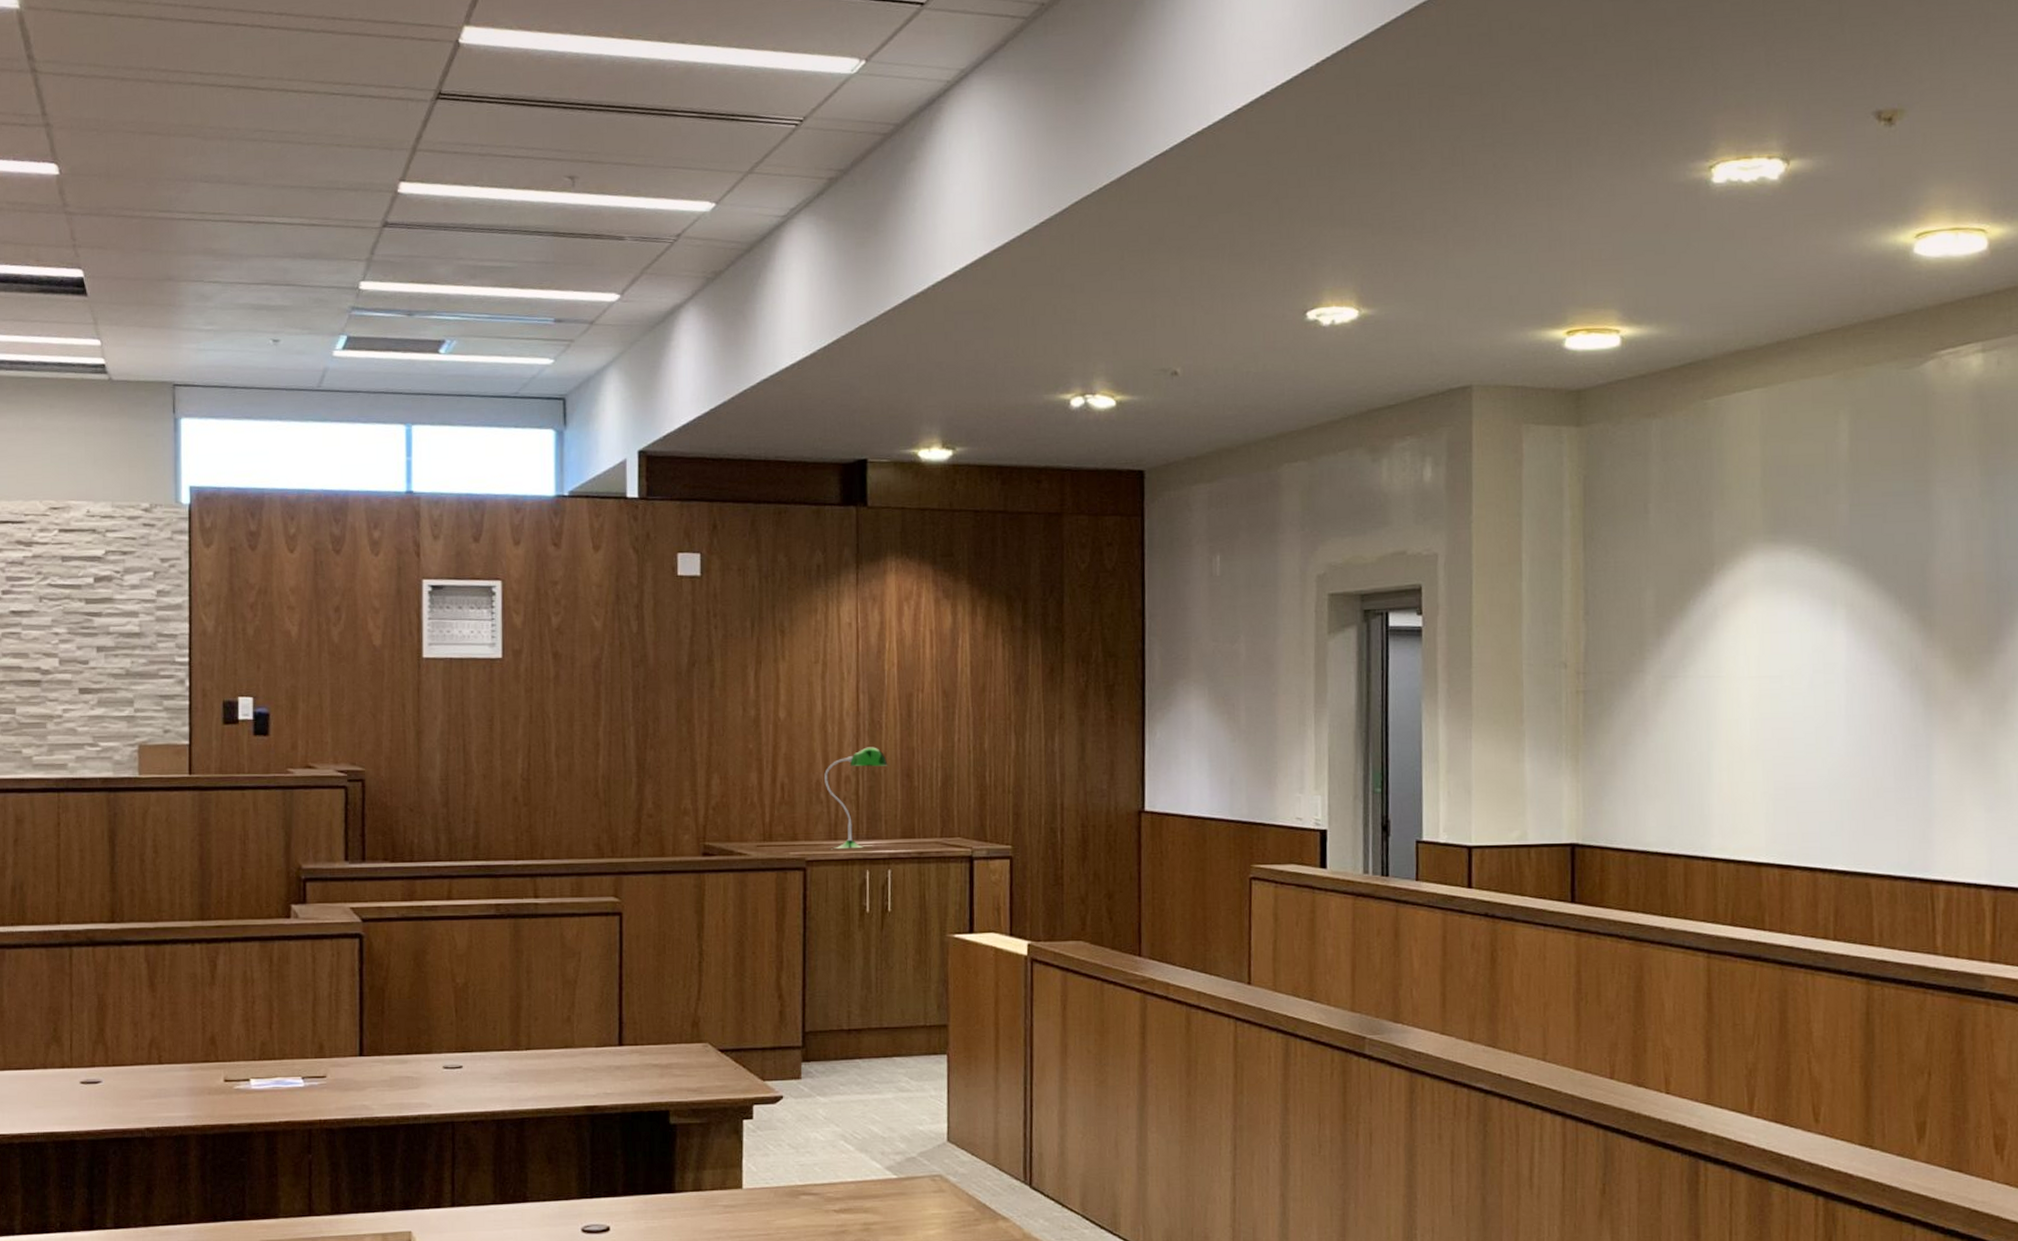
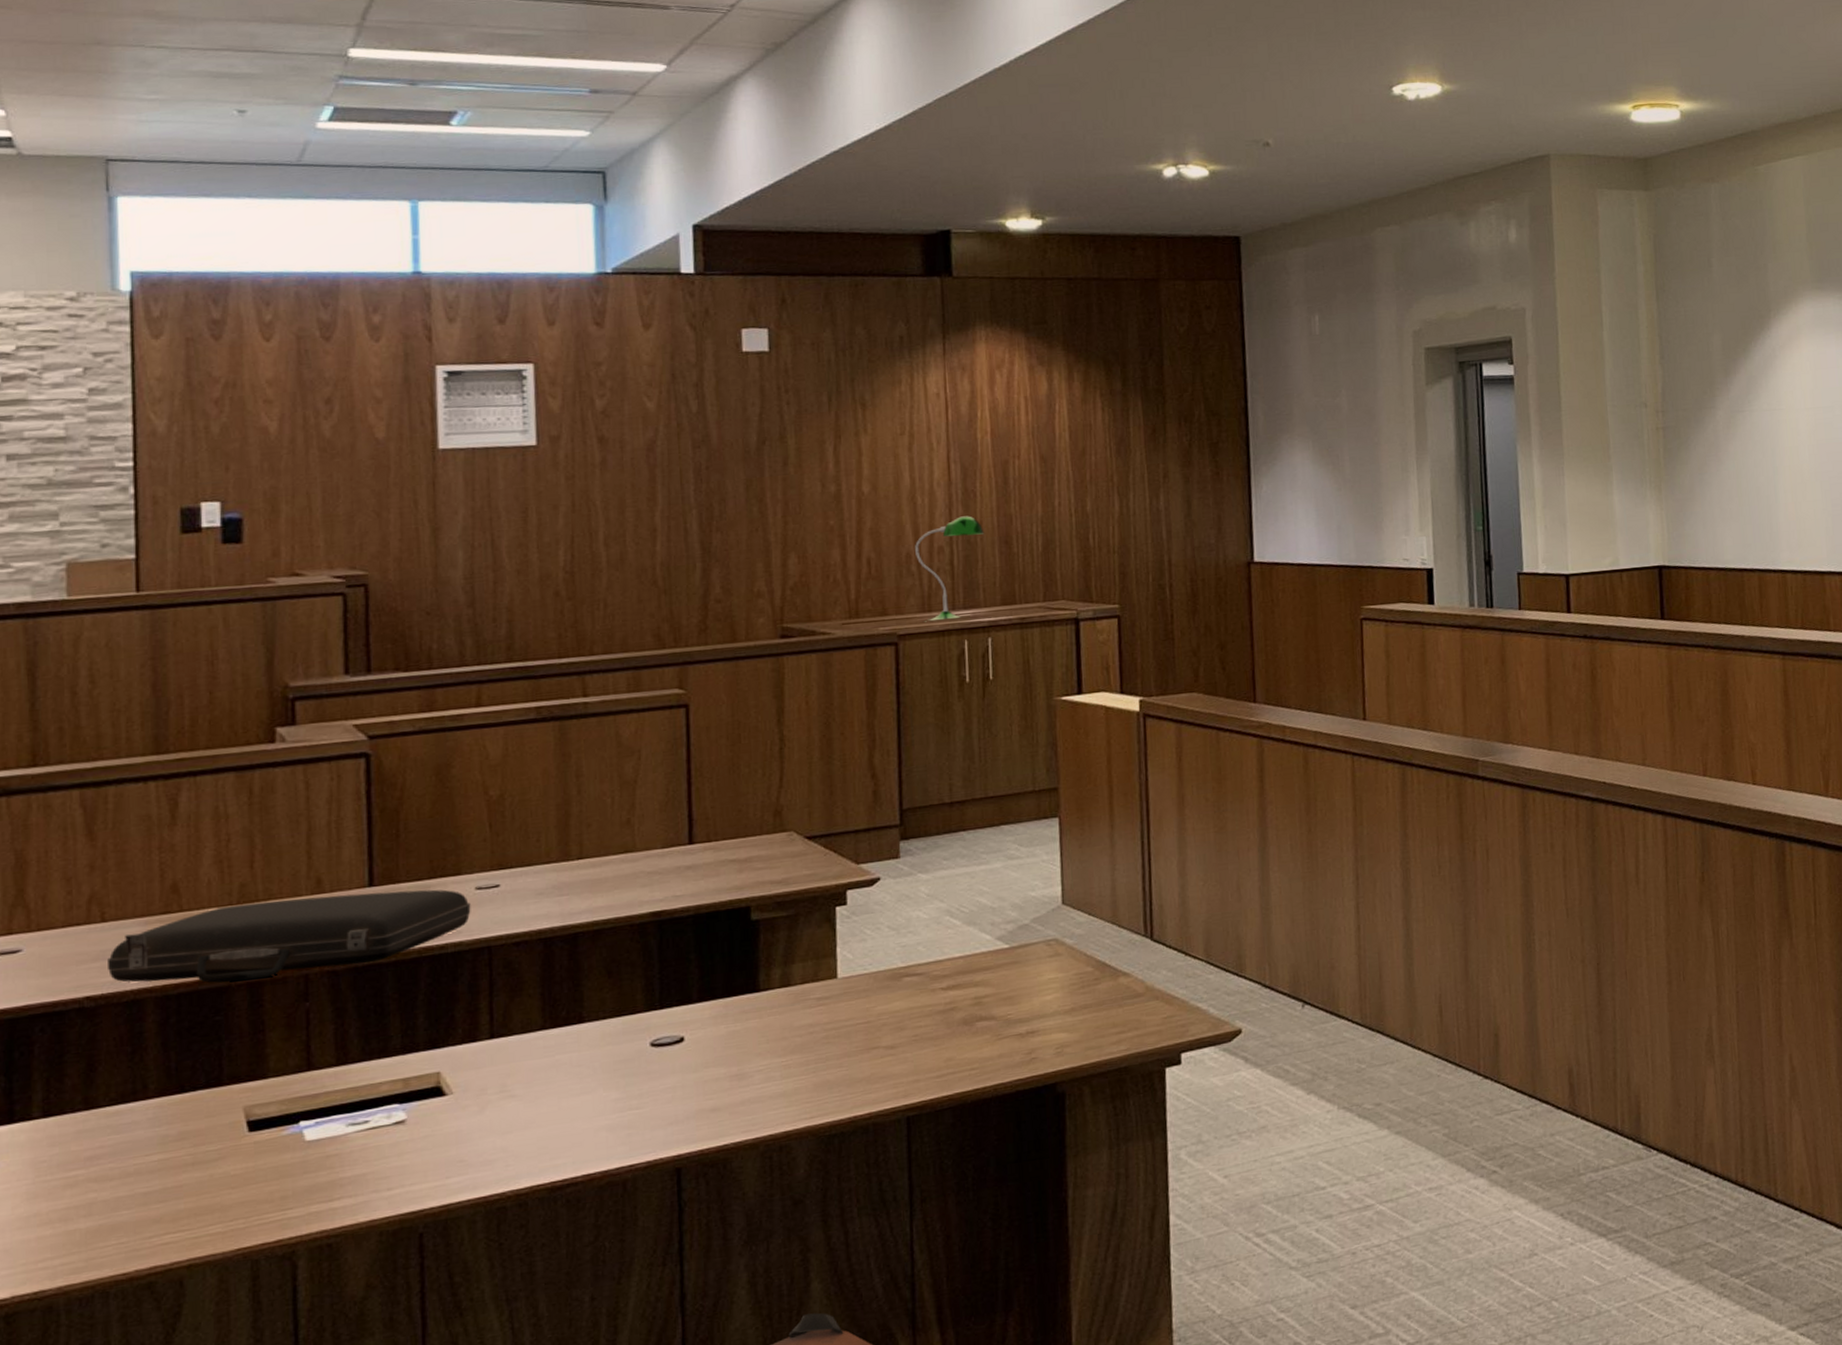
briefcase: none [163,1060,439,1129] -> present [108,889,471,983]

